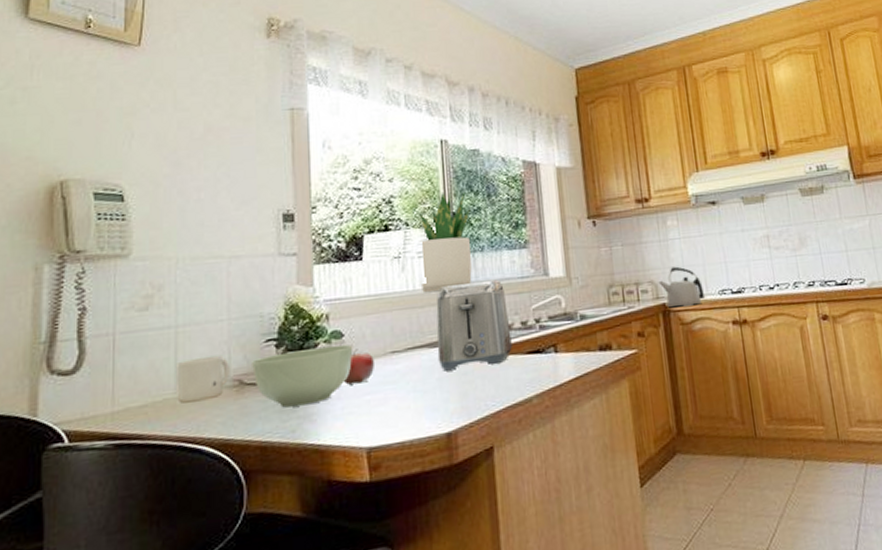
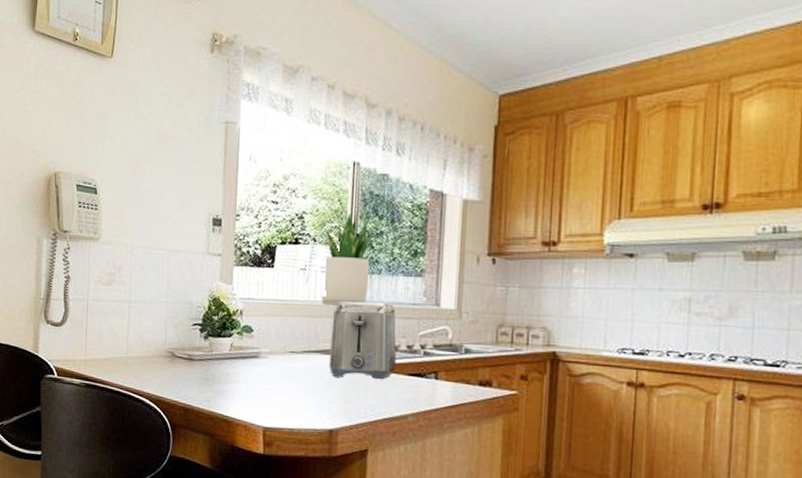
mug: present [175,354,230,404] -> none [127,329,166,364]
bowl: present [252,344,353,408] -> none [182,336,260,383]
fruit: present [343,349,374,385] -> none [249,344,275,373]
kettle: present [658,266,704,308] -> none [552,316,601,360]

